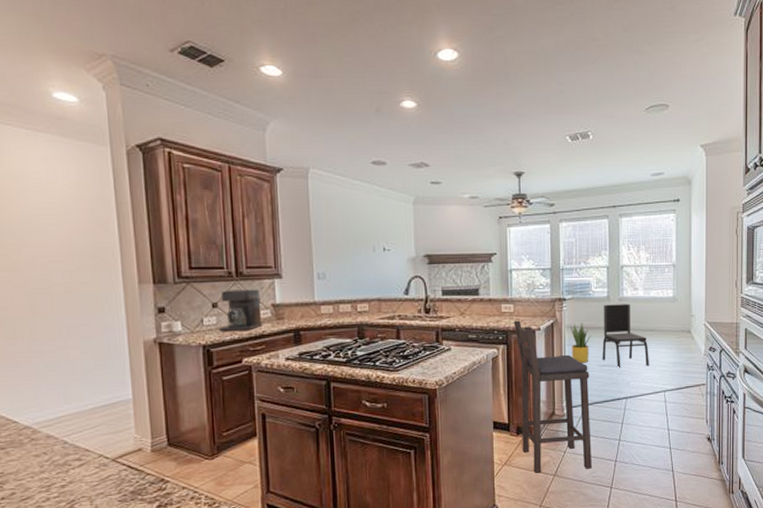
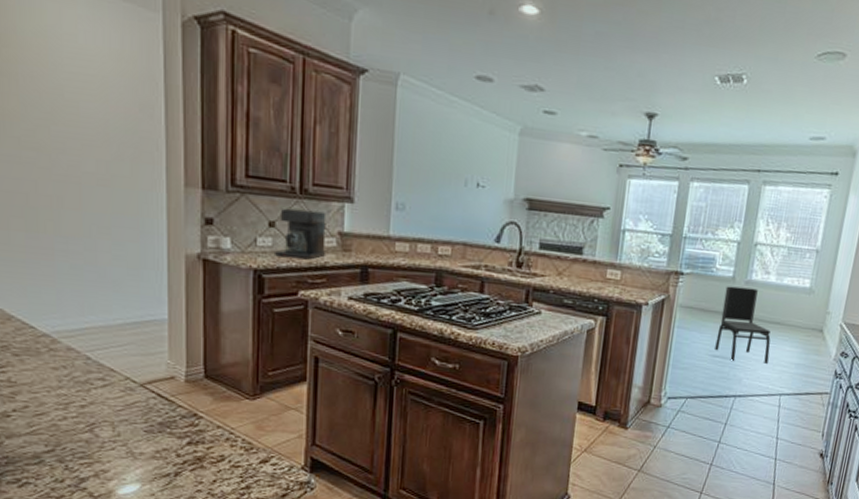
bar stool: present [513,320,592,473] -> none [606,290,697,469]
planter: present [570,323,591,363] -> none [679,302,707,351]

